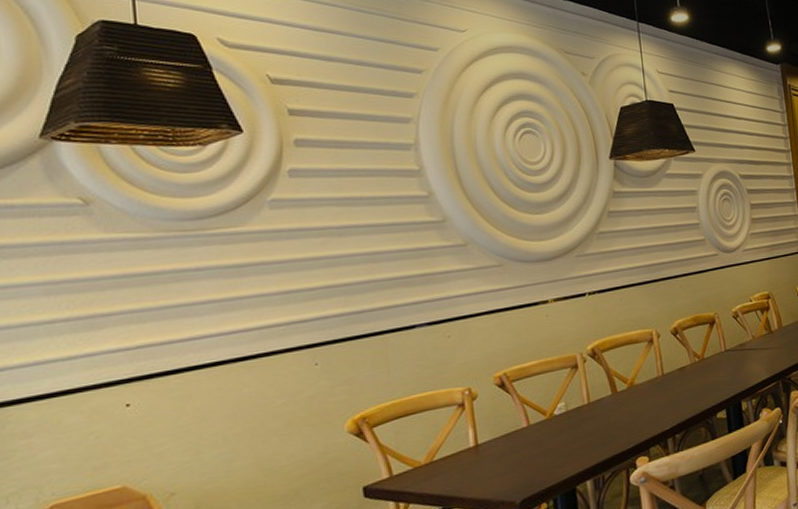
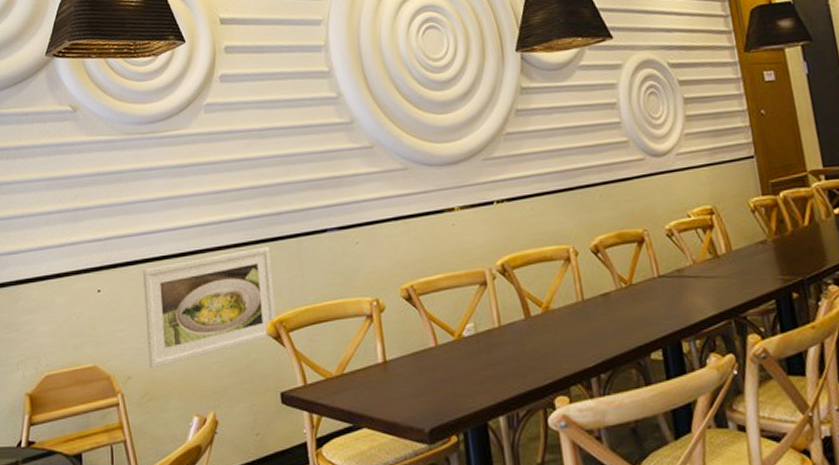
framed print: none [189,345,357,482] -> present [143,246,276,369]

